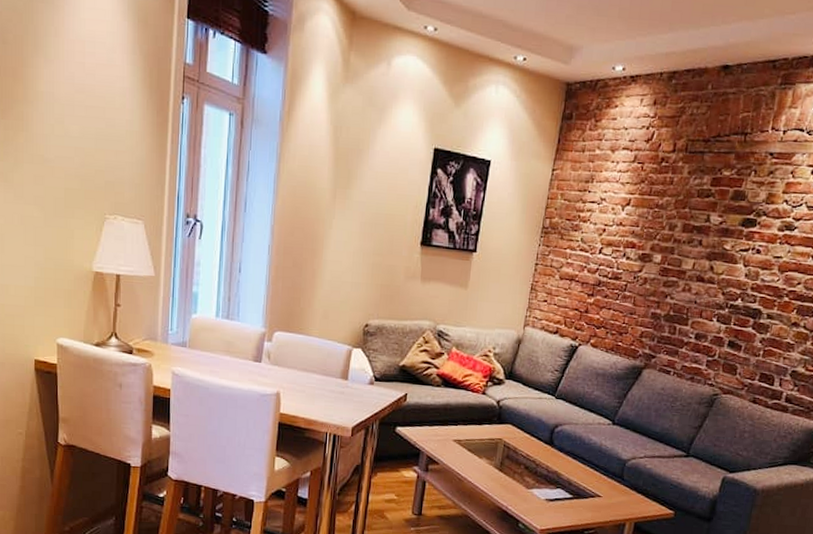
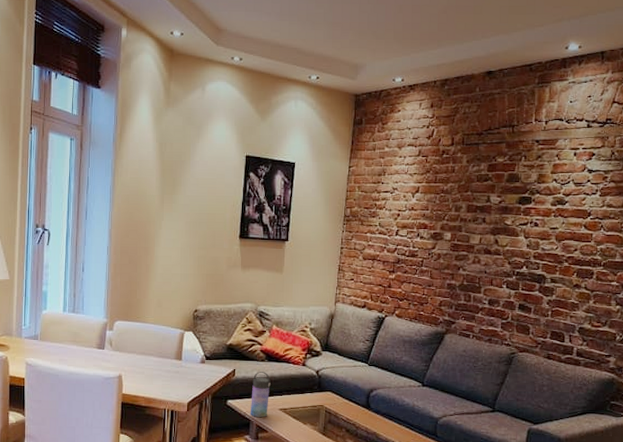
water bottle: none [421,397,446,448] -> present [251,371,271,417]

